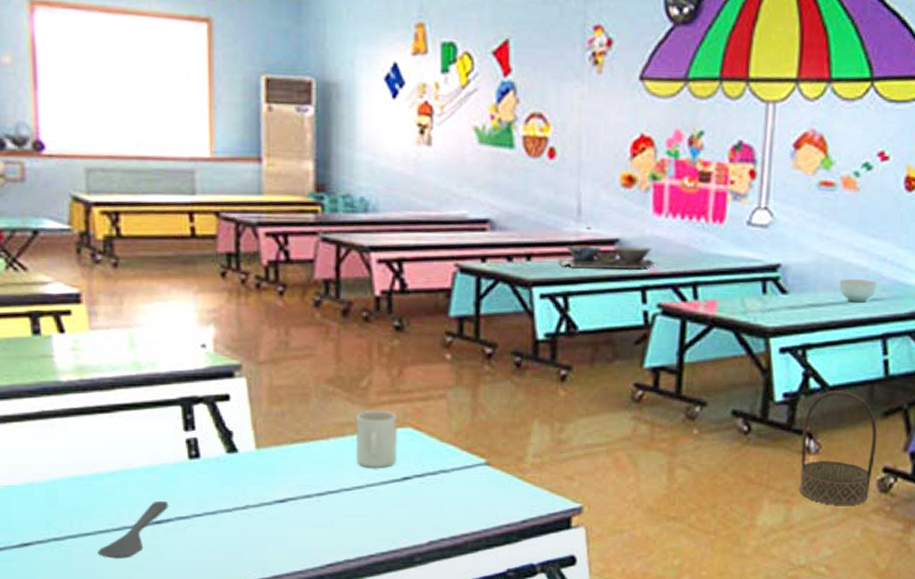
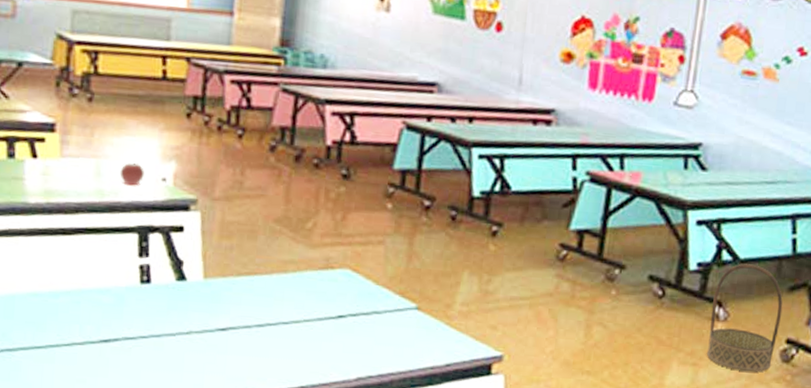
spoon: present [98,500,169,559] -> none [47,320,117,373]
apple: none [155,330,182,355] -> present [120,162,144,186]
cup: present [356,411,398,468] -> none [296,251,338,305]
food tray: present [558,227,655,271] -> none [497,96,586,139]
bowl: present [839,279,877,303] -> none [755,161,790,184]

